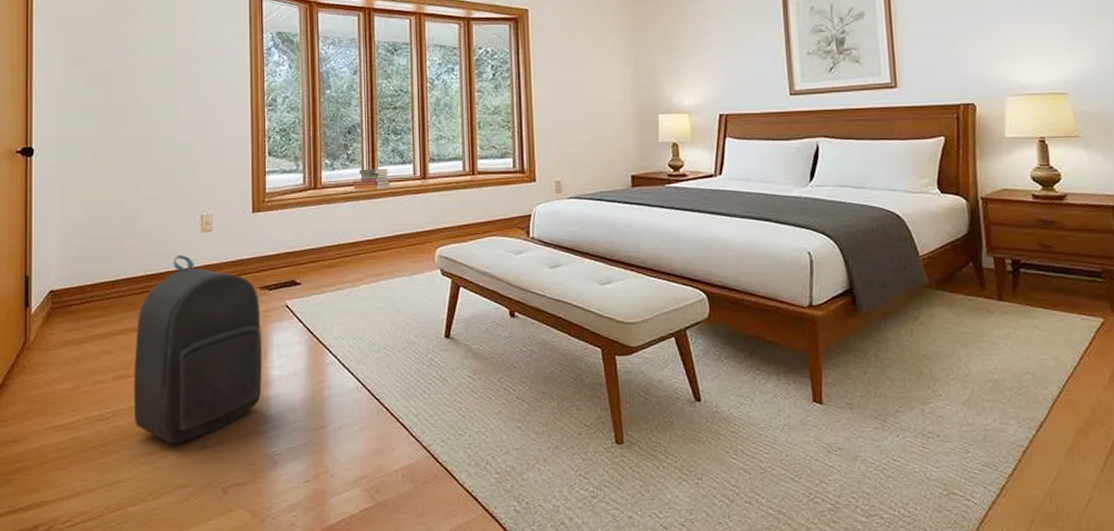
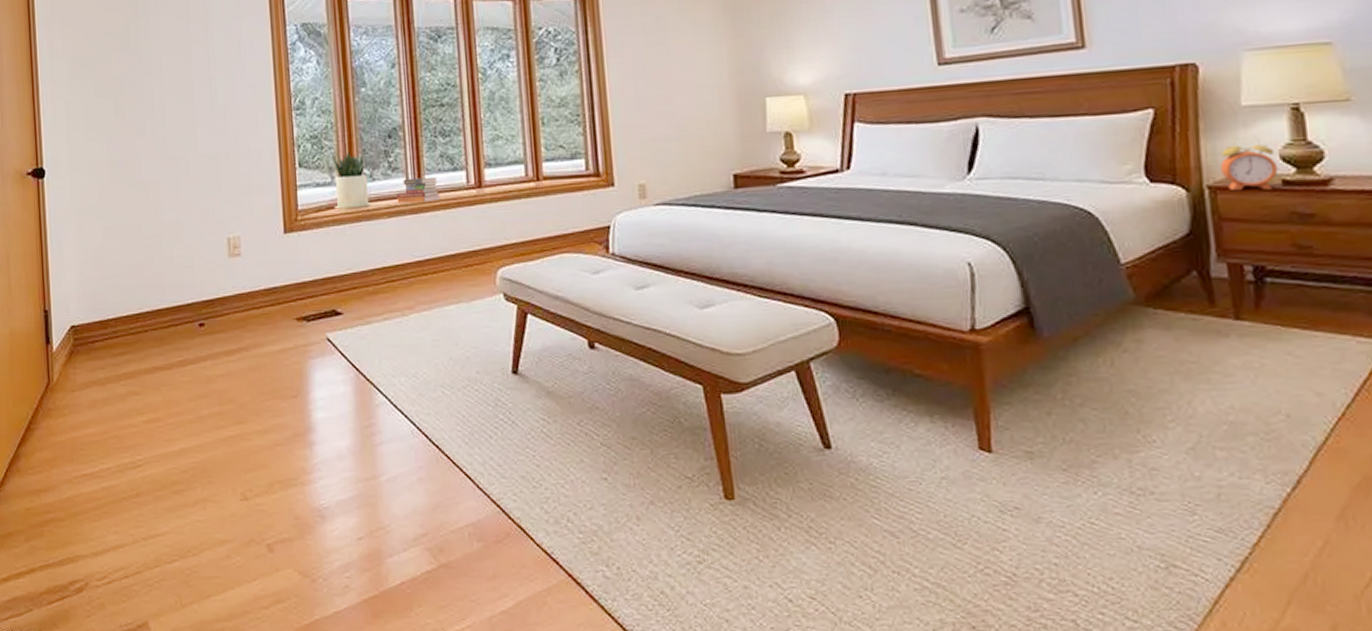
backpack: present [133,255,263,444] -> none [164,284,305,495]
planter: none [297,144,331,194] -> present [332,151,372,211]
alarm clock: none [990,162,1030,202] -> present [1220,138,1279,191]

